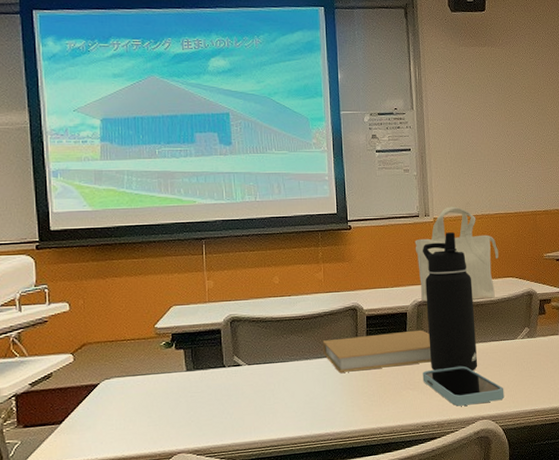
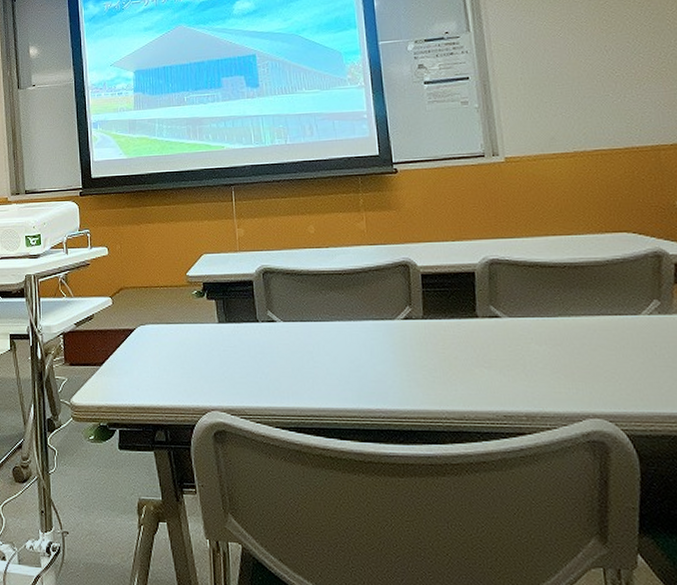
book: present [322,329,432,373] -> none [368,294,513,339]
tote bag: present [414,206,499,304] -> none [480,143,604,263]
smartphone: present [422,365,504,406] -> none [500,343,627,397]
water bottle: present [423,232,478,371] -> none [492,175,582,351]

